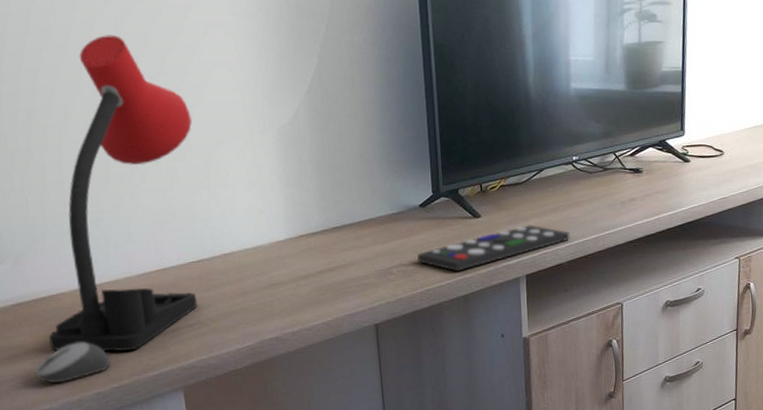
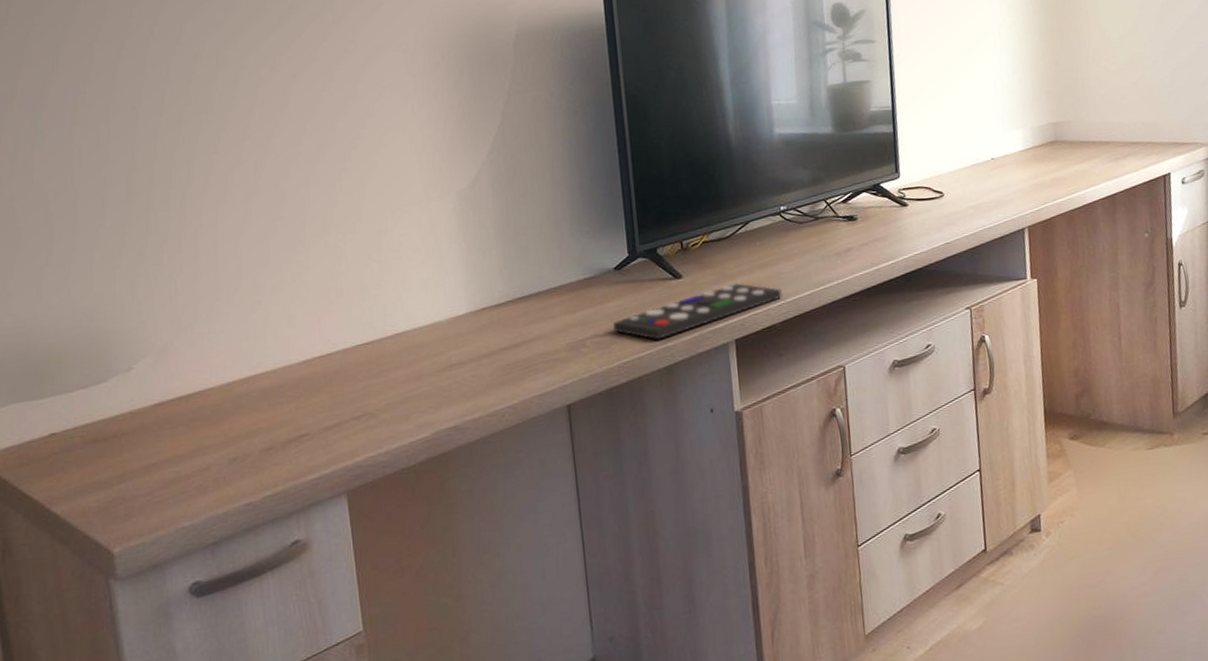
computer mouse: present [33,342,111,384] -> none [173,444,263,496]
desk lamp: present [48,35,198,351] -> none [193,101,365,456]

